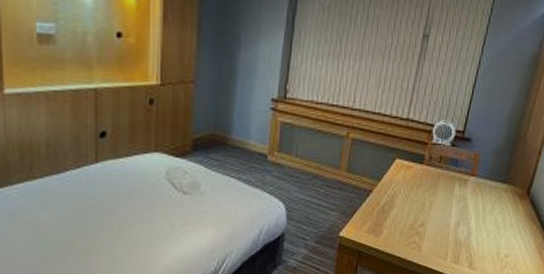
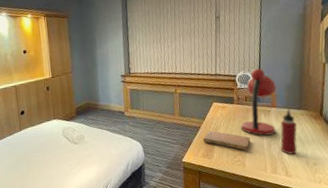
notebook: none [373,197,435,230] -> present [203,130,251,151]
desk lamp: none [425,119,483,213] -> present [240,68,277,136]
water bottle: none [469,181,496,242] -> present [280,109,297,155]

